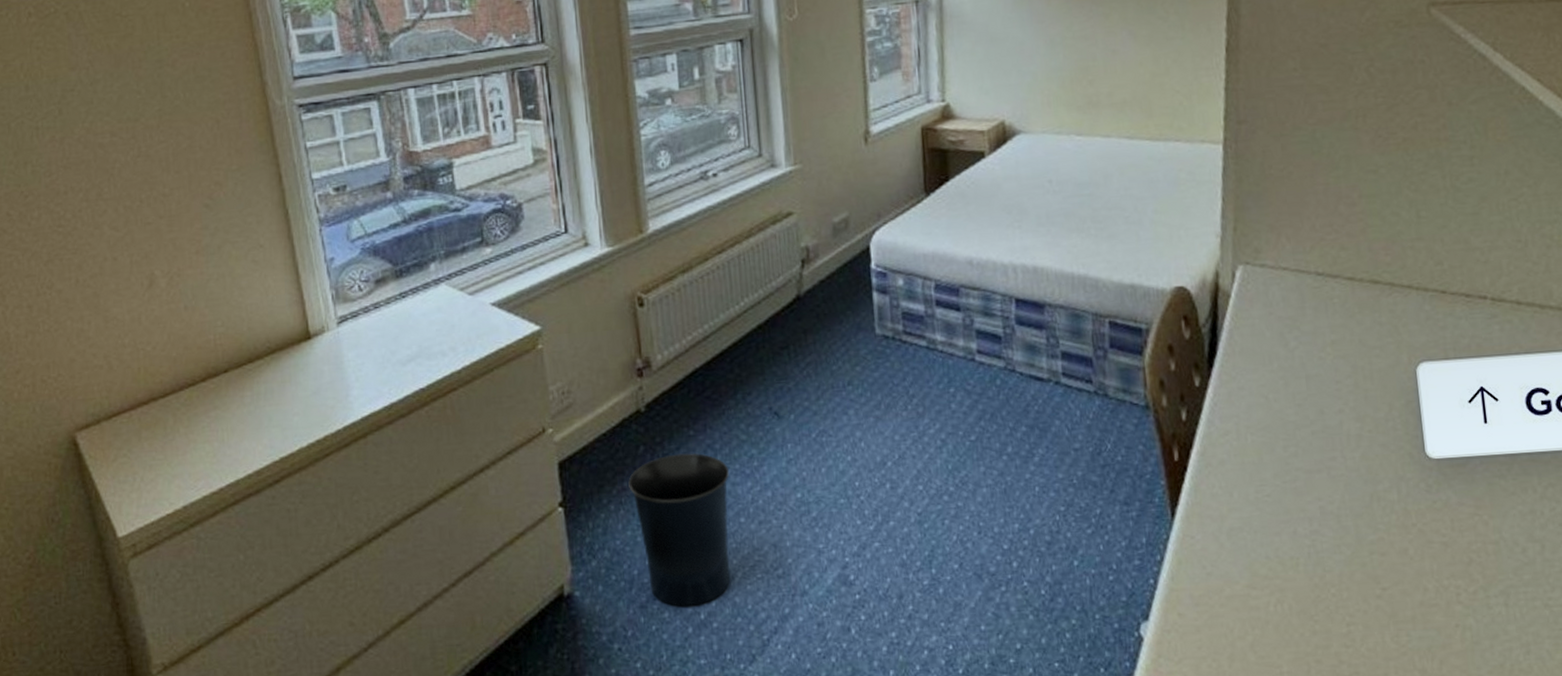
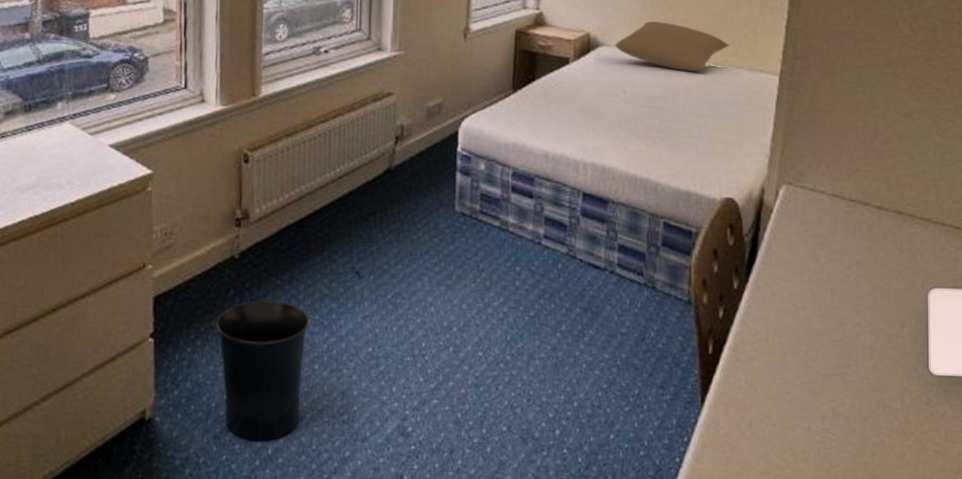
pillow: none [1033,99,1164,152] -> present [614,21,730,72]

